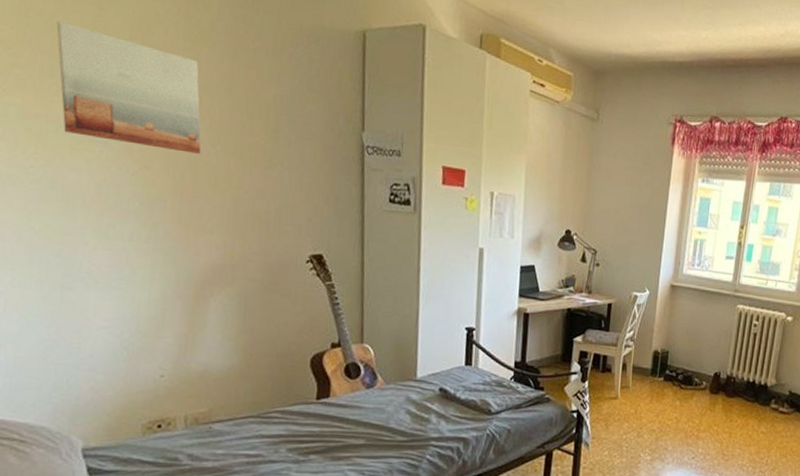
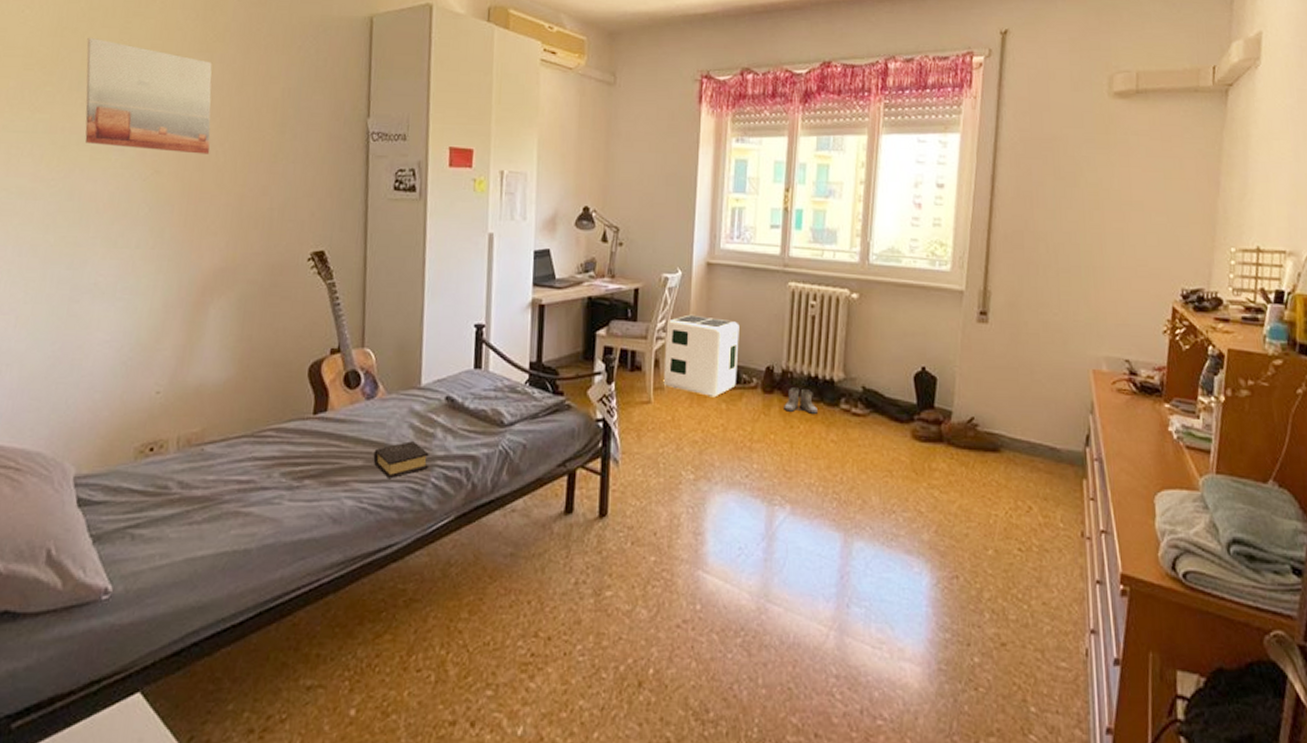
book: none [373,425,424,455] -> present [373,441,429,478]
air purifier: none [629,327,695,396] -> present [663,314,740,398]
boots: none [726,390,753,411] -> present [784,388,817,414]

